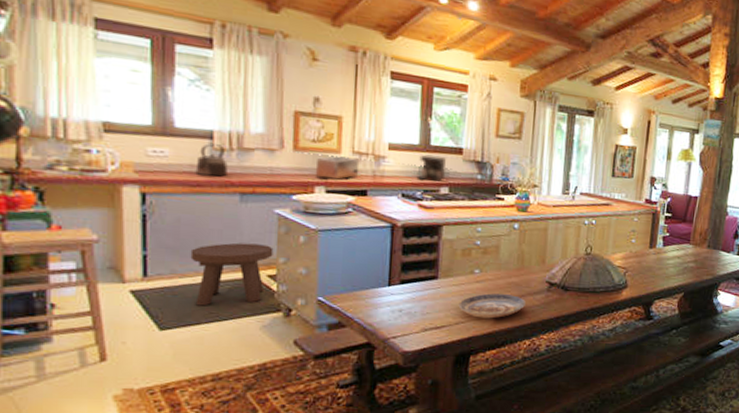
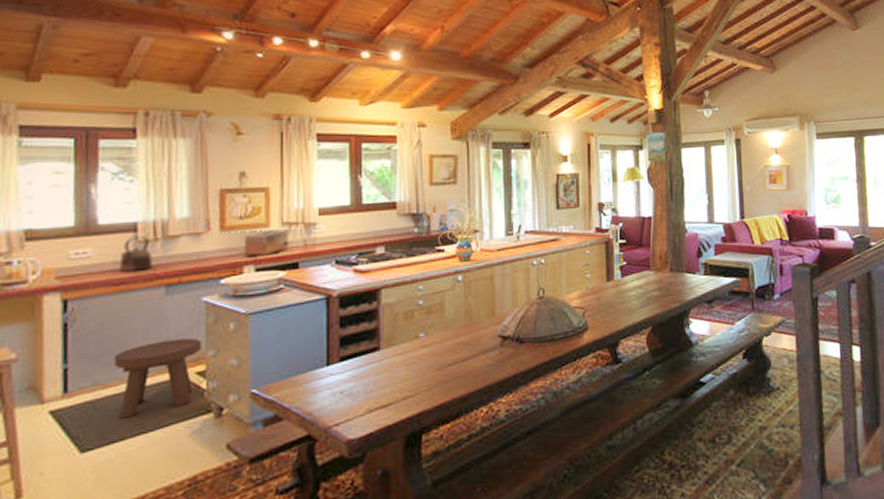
coffee maker: present [416,154,446,182] -> none [350,214,379,243]
plate: present [458,293,527,319] -> none [405,356,479,389]

